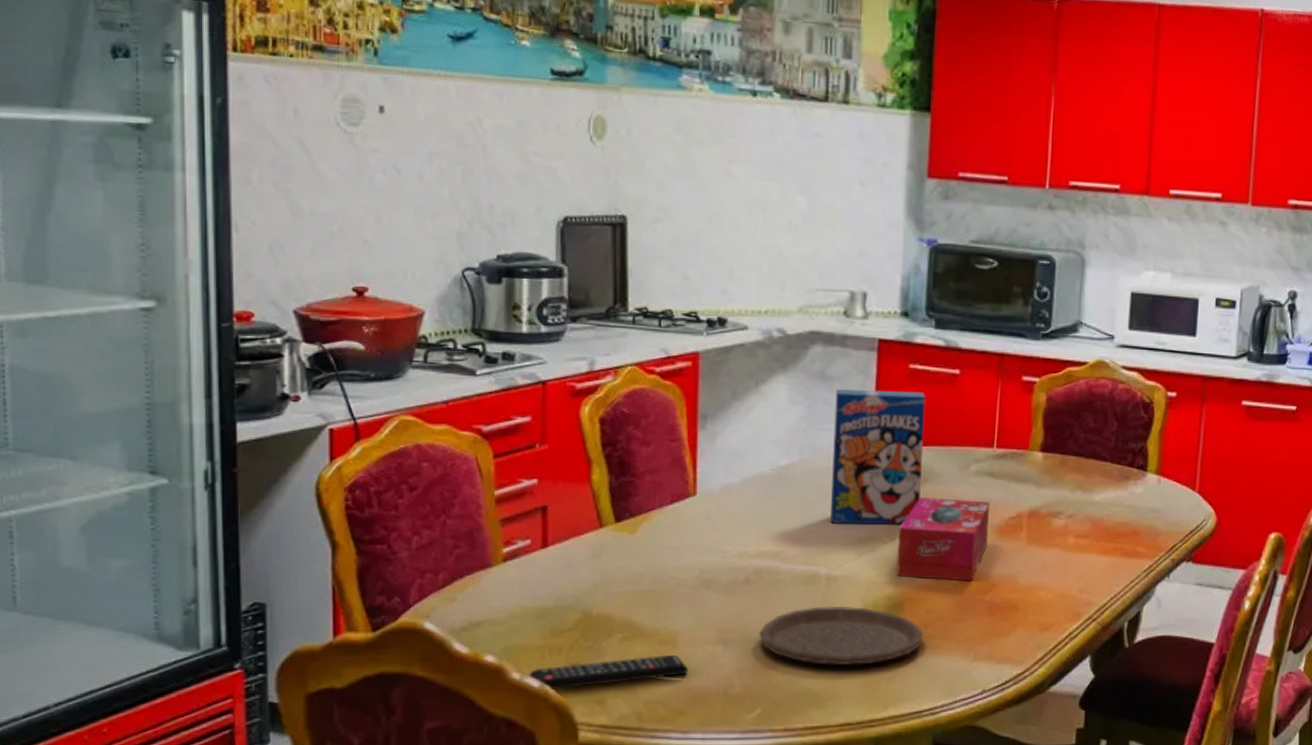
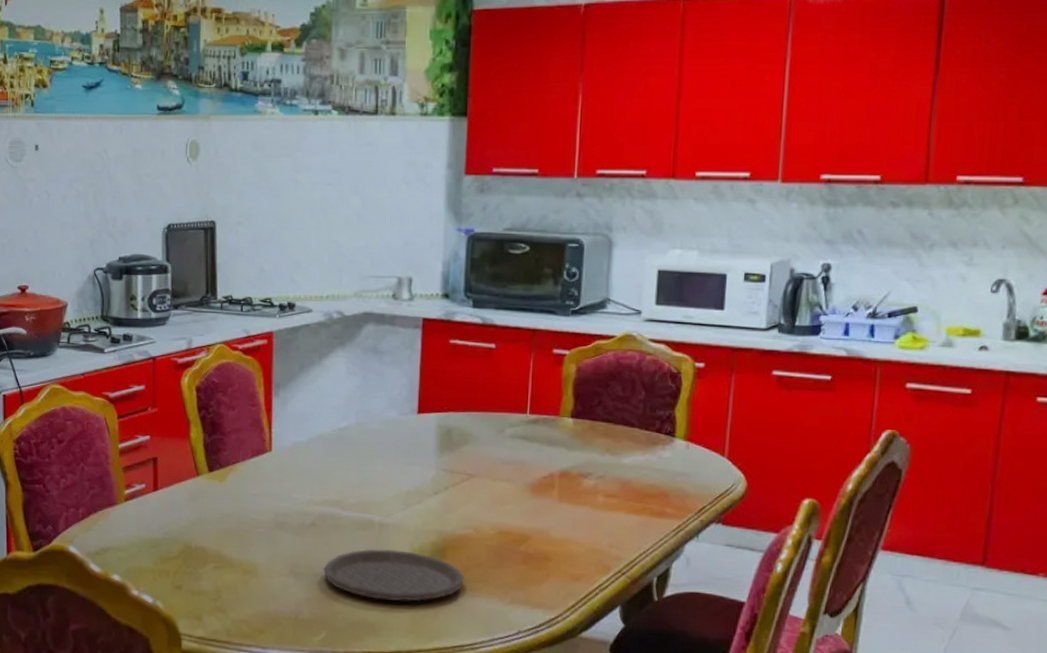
remote control: present [529,654,688,691] -> none [145,582,266,606]
cereal box: present [830,389,926,525] -> none [382,362,465,481]
tissue box: present [896,497,990,582] -> none [440,457,524,533]

